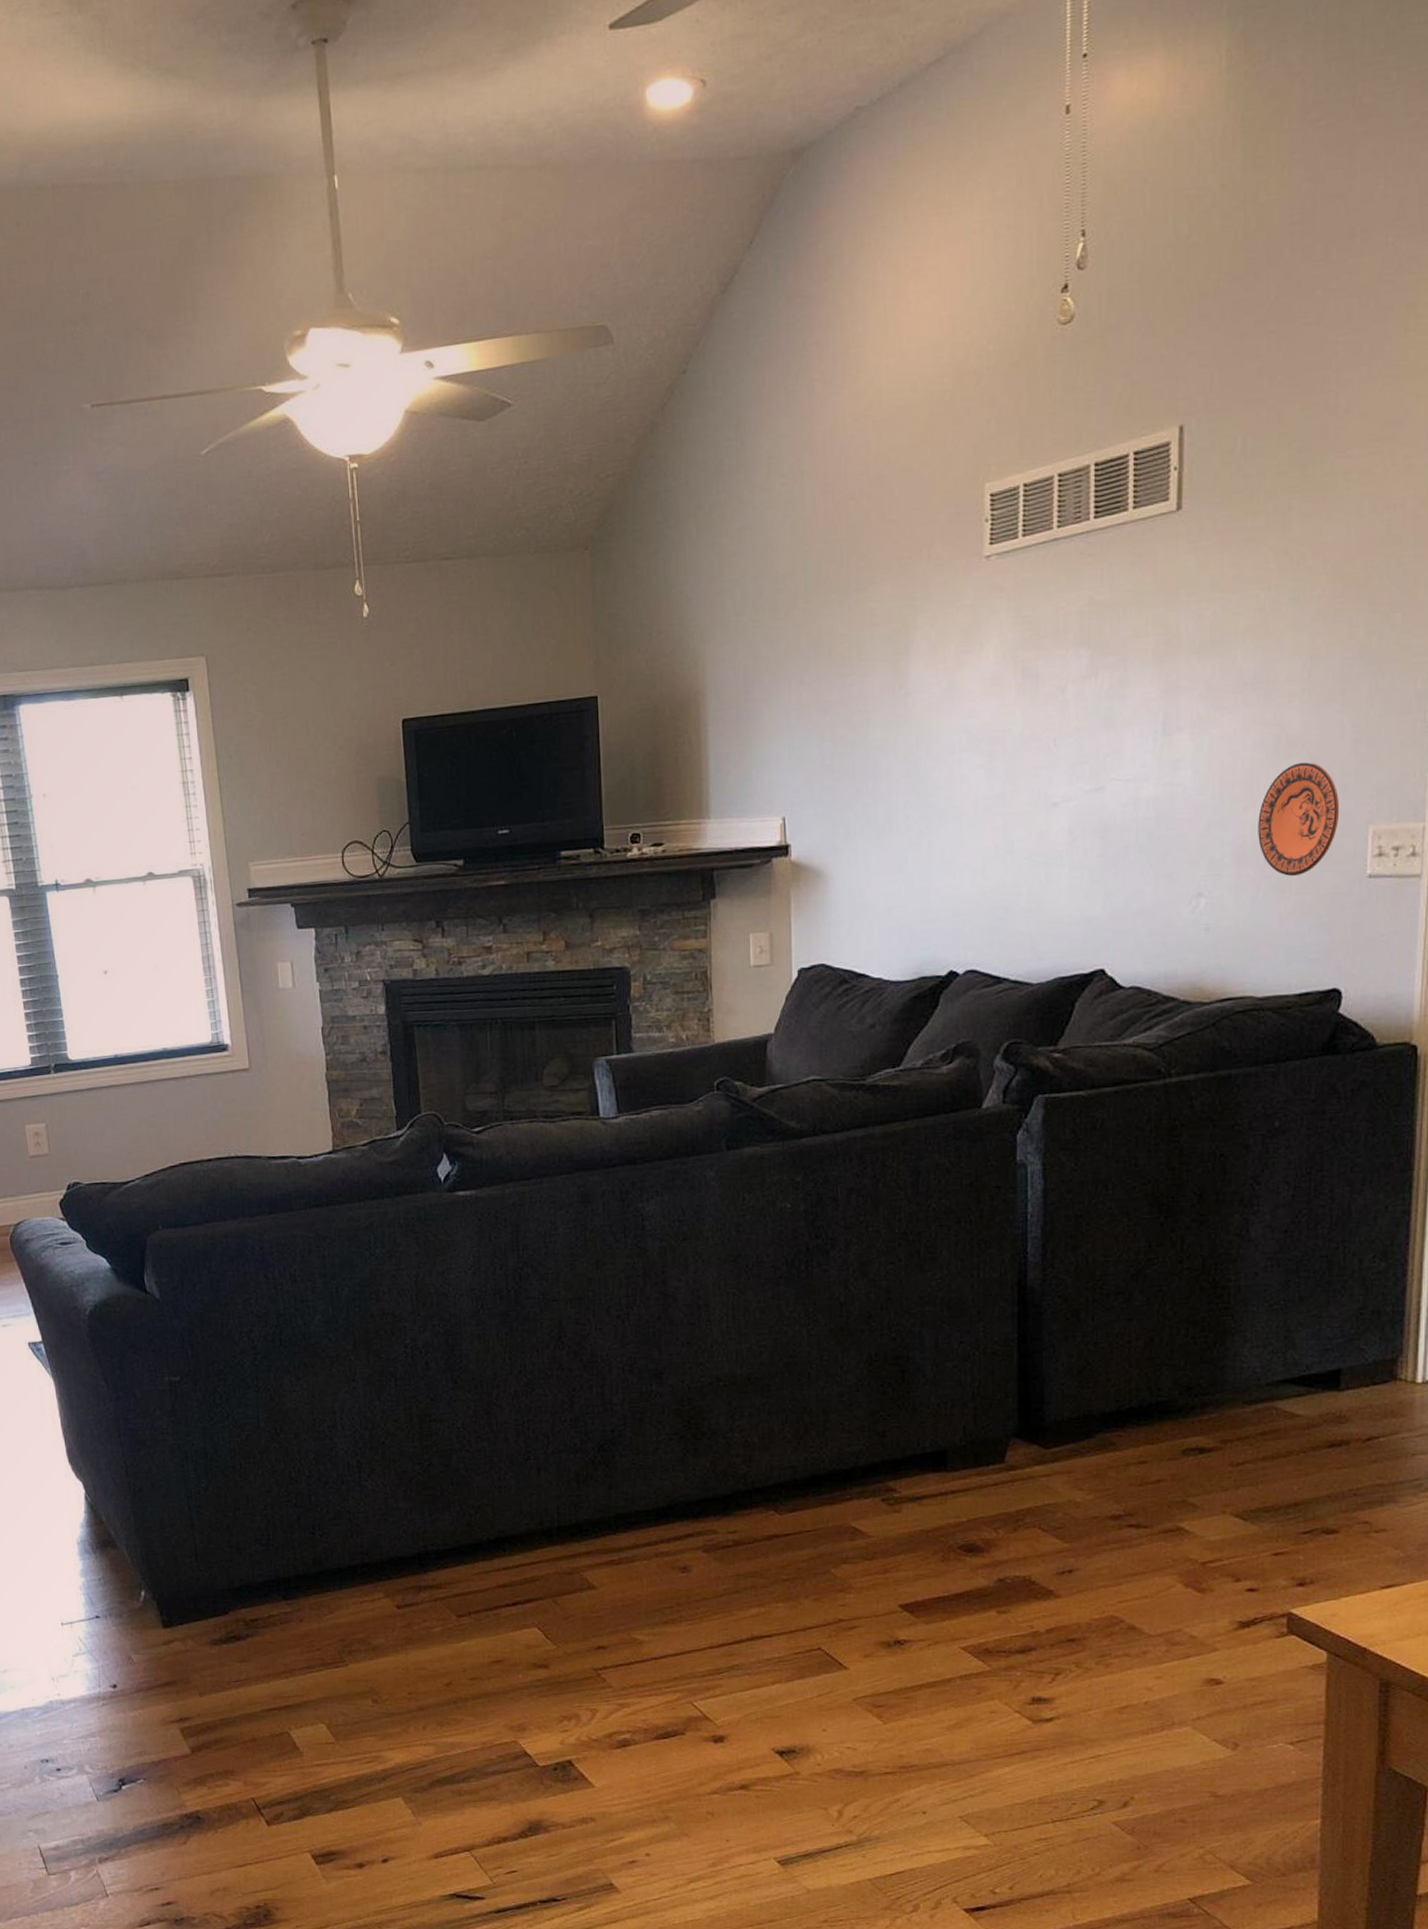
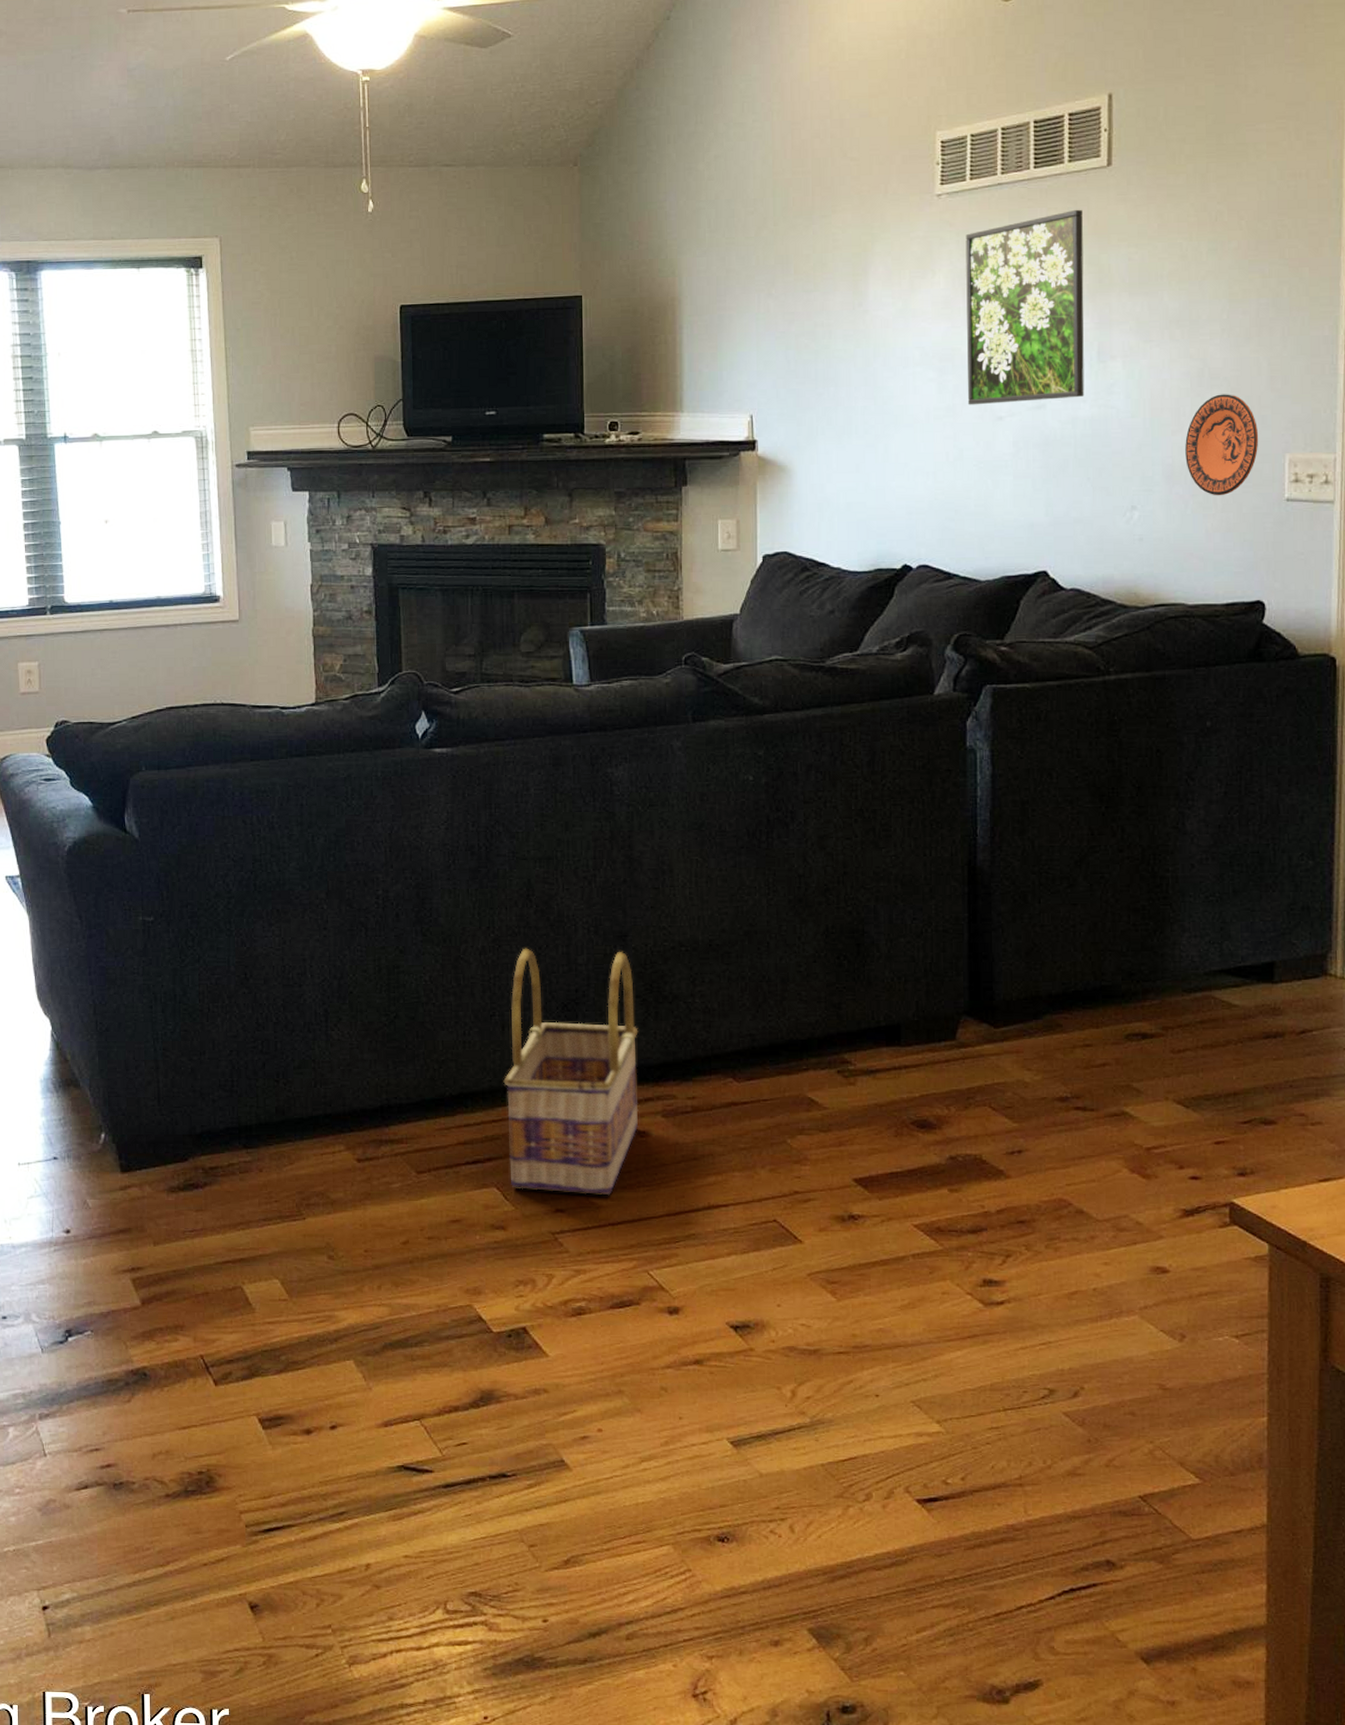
basket: none [541,1389,680,1631] -> present [503,948,639,1196]
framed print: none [1017,562,1149,792] -> present [965,209,1085,405]

